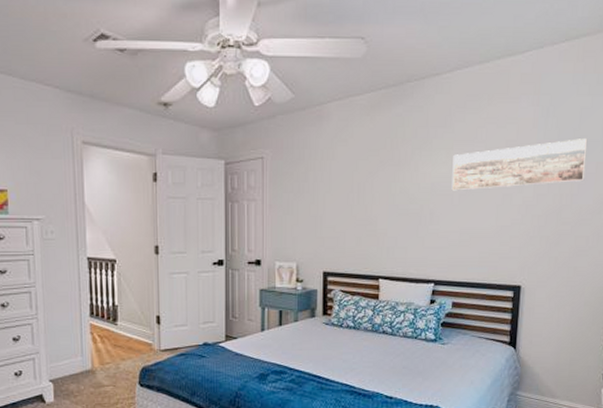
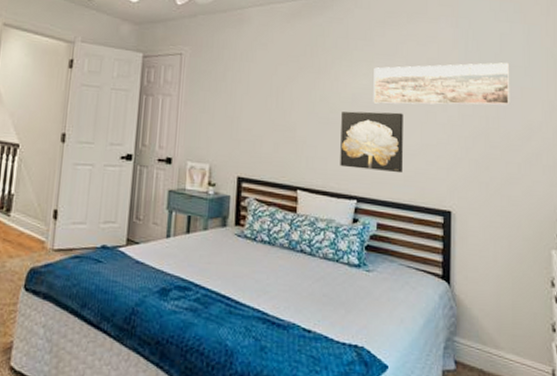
wall art: none [419,198,480,256] -> present [340,111,403,173]

